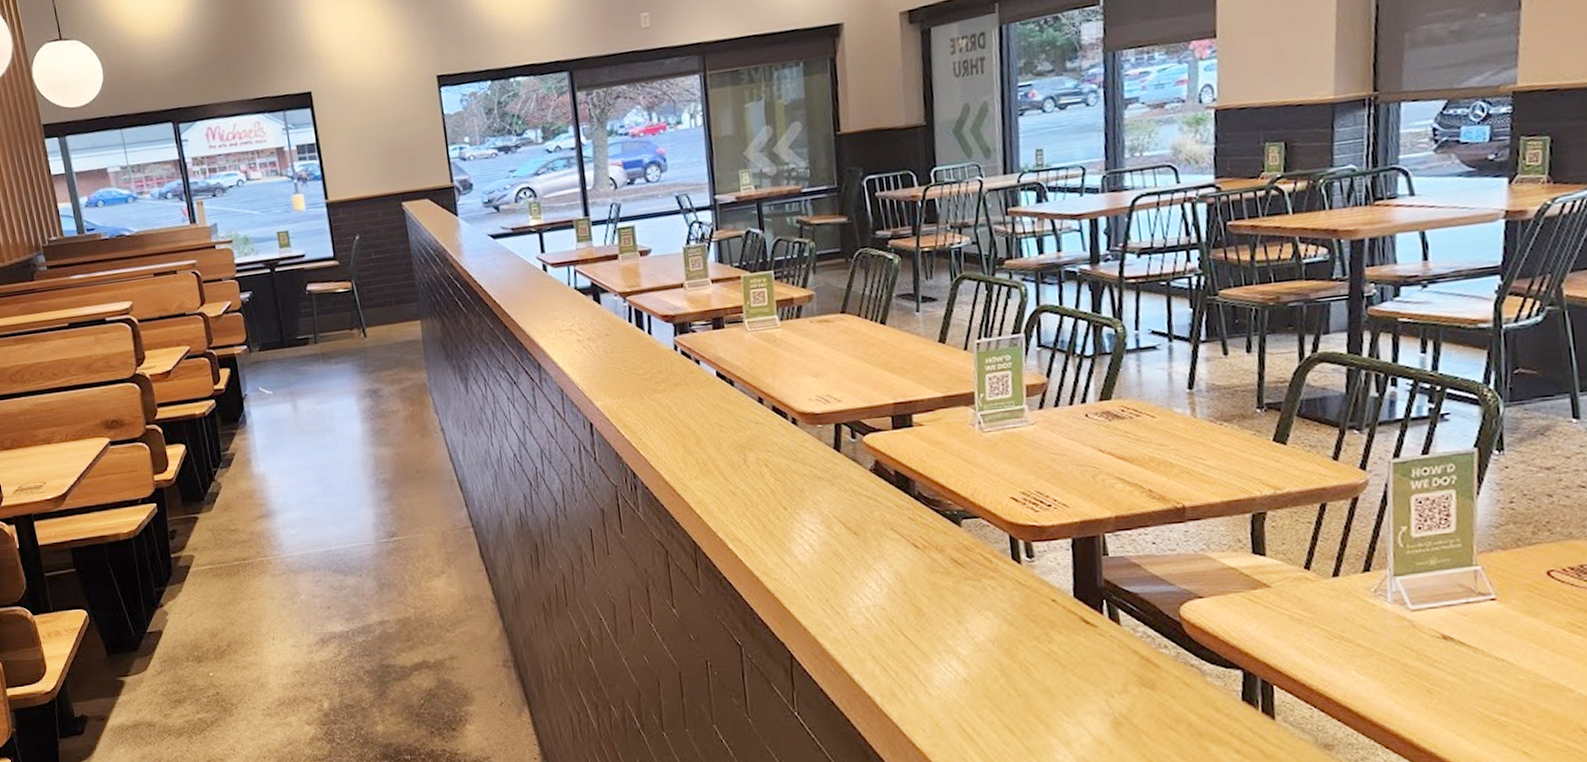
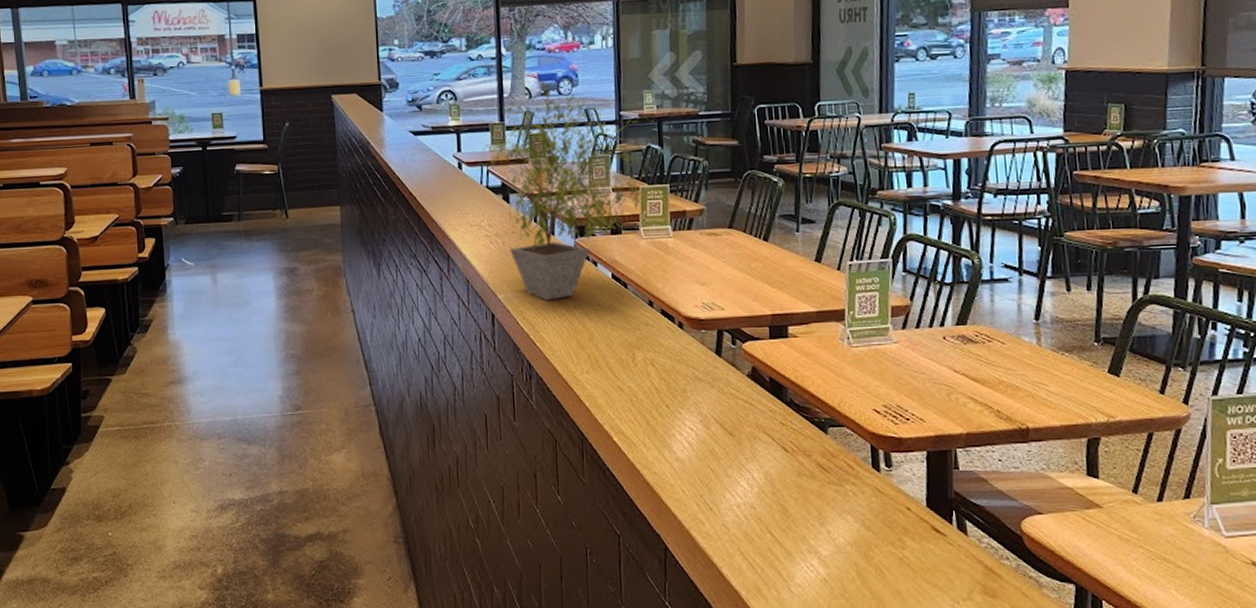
potted plant: none [562,166,757,405] -> present [476,78,655,301]

